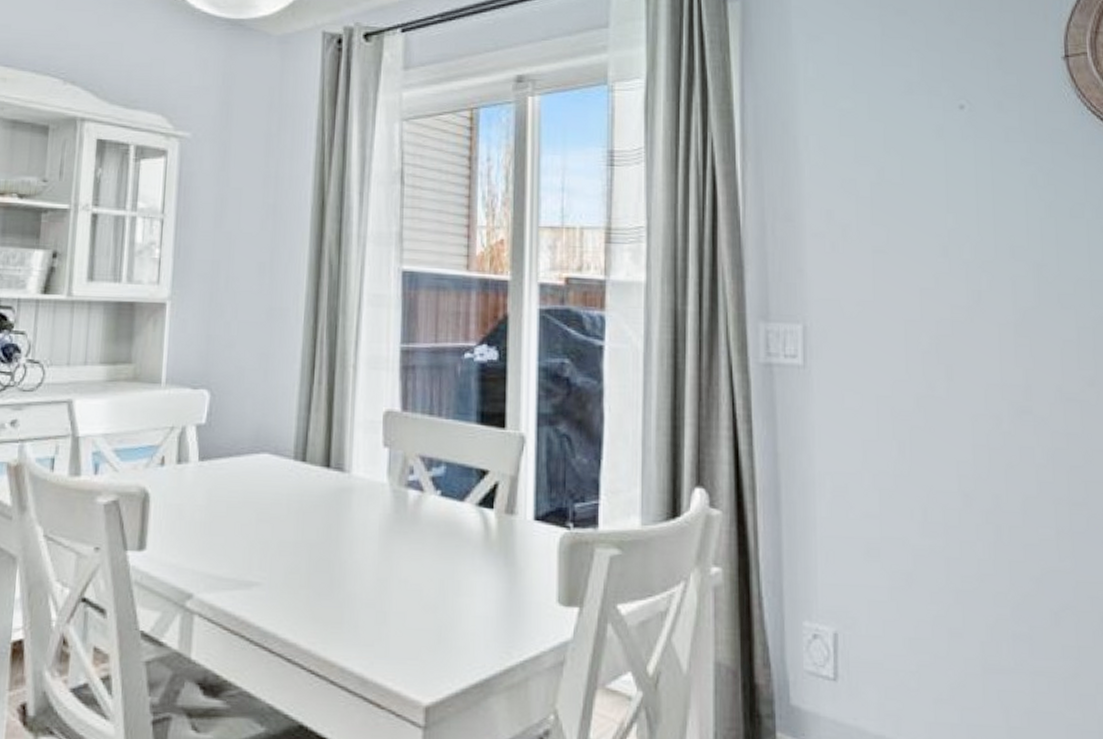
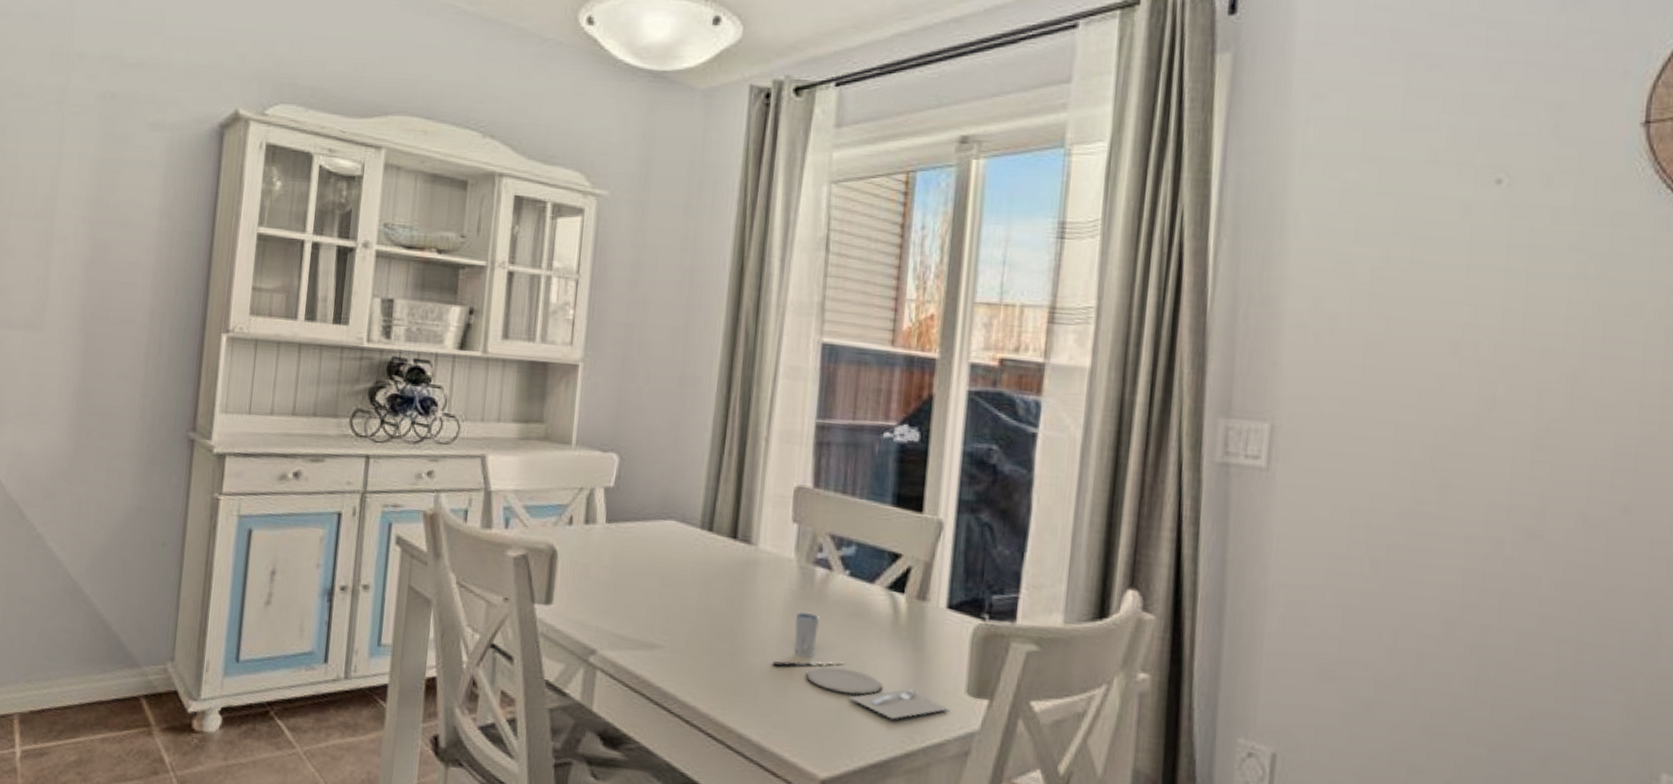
place setting: none [371,535,543,637] -> present [772,611,949,720]

